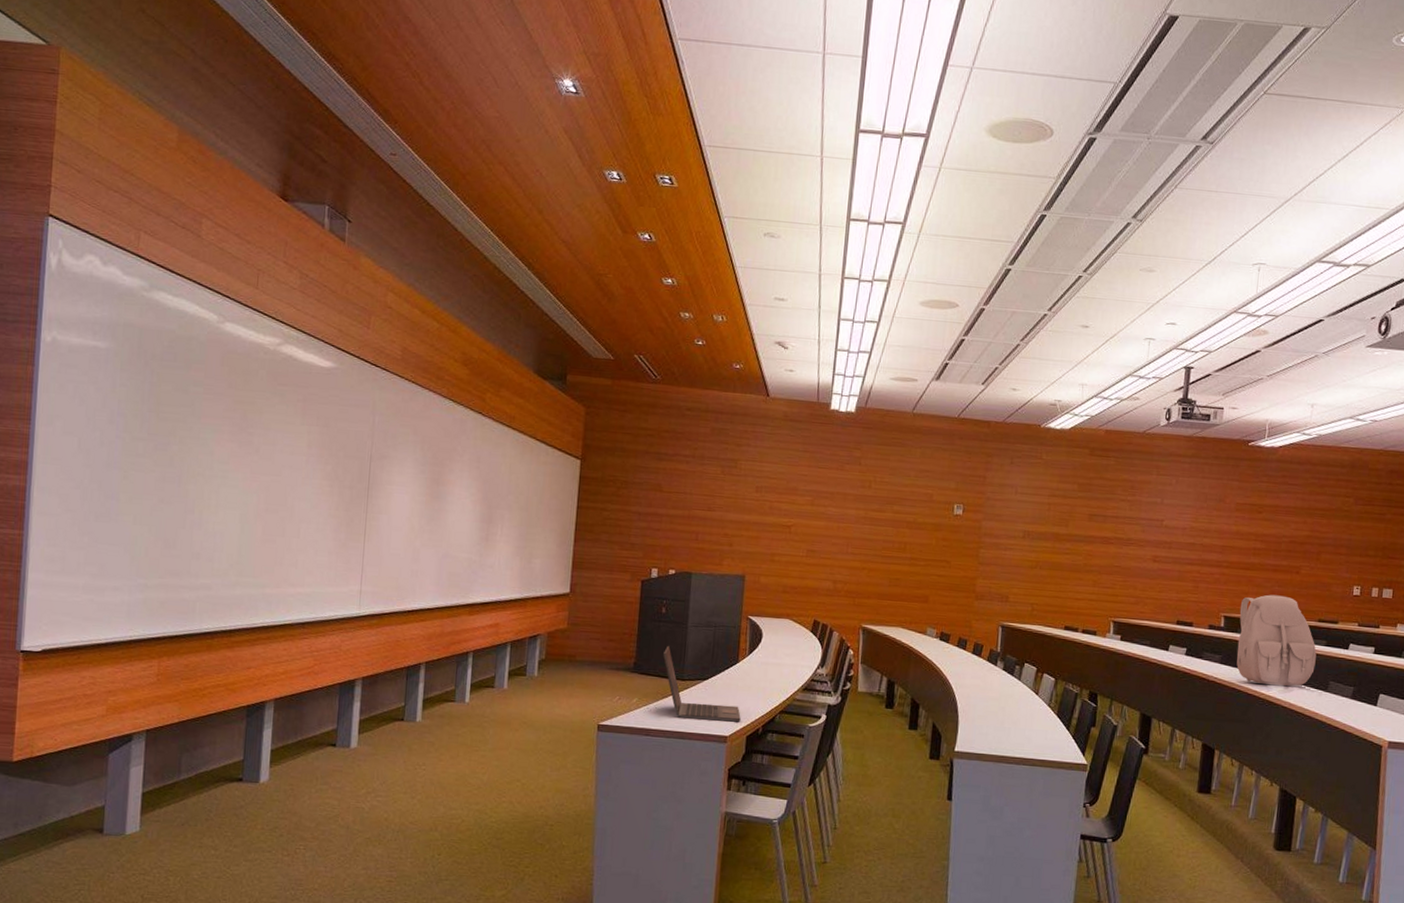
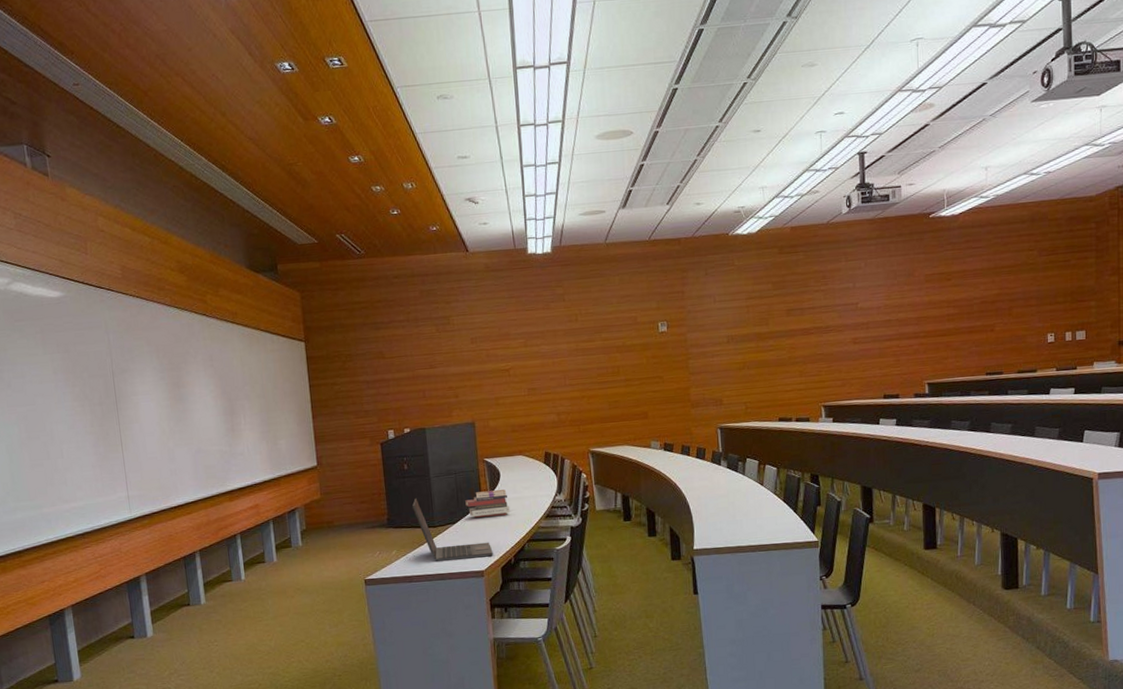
books: none [720,650,768,680] -> present [465,490,511,518]
backpack: present [1236,594,1317,687] -> none [941,354,1020,441]

